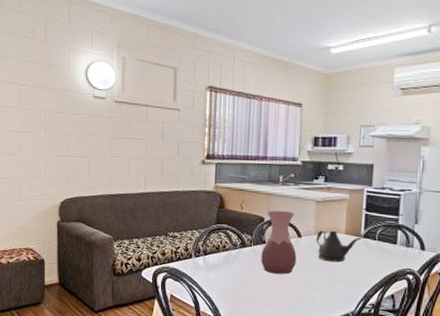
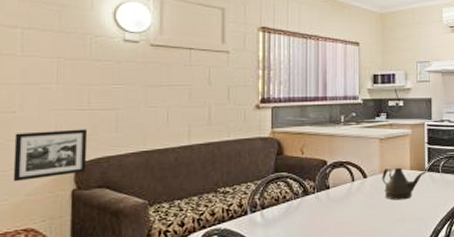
picture frame: none [17,171,68,211] -> present [13,129,88,182]
vase: present [261,210,297,274] -> none [326,152,363,220]

